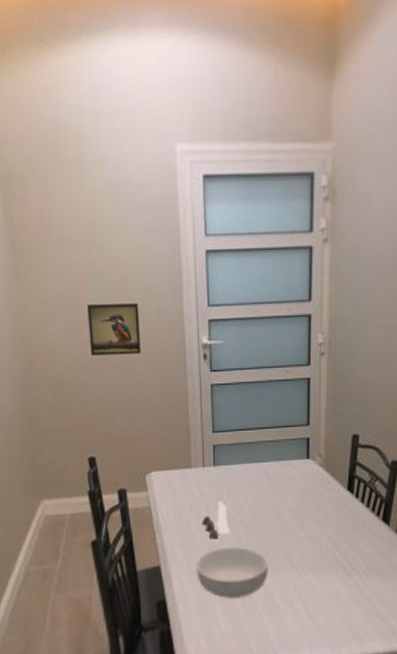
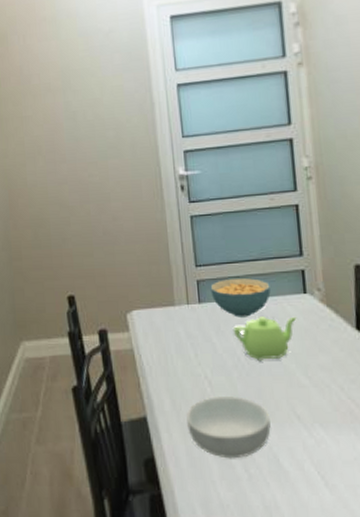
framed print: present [87,302,142,355] -> none [64,139,118,193]
salt and pepper shaker set: present [202,501,230,539] -> none [190,342,222,387]
cereal bowl: none [225,444,278,479] -> present [210,278,271,317]
teapot: none [242,479,299,516] -> present [233,317,297,360]

